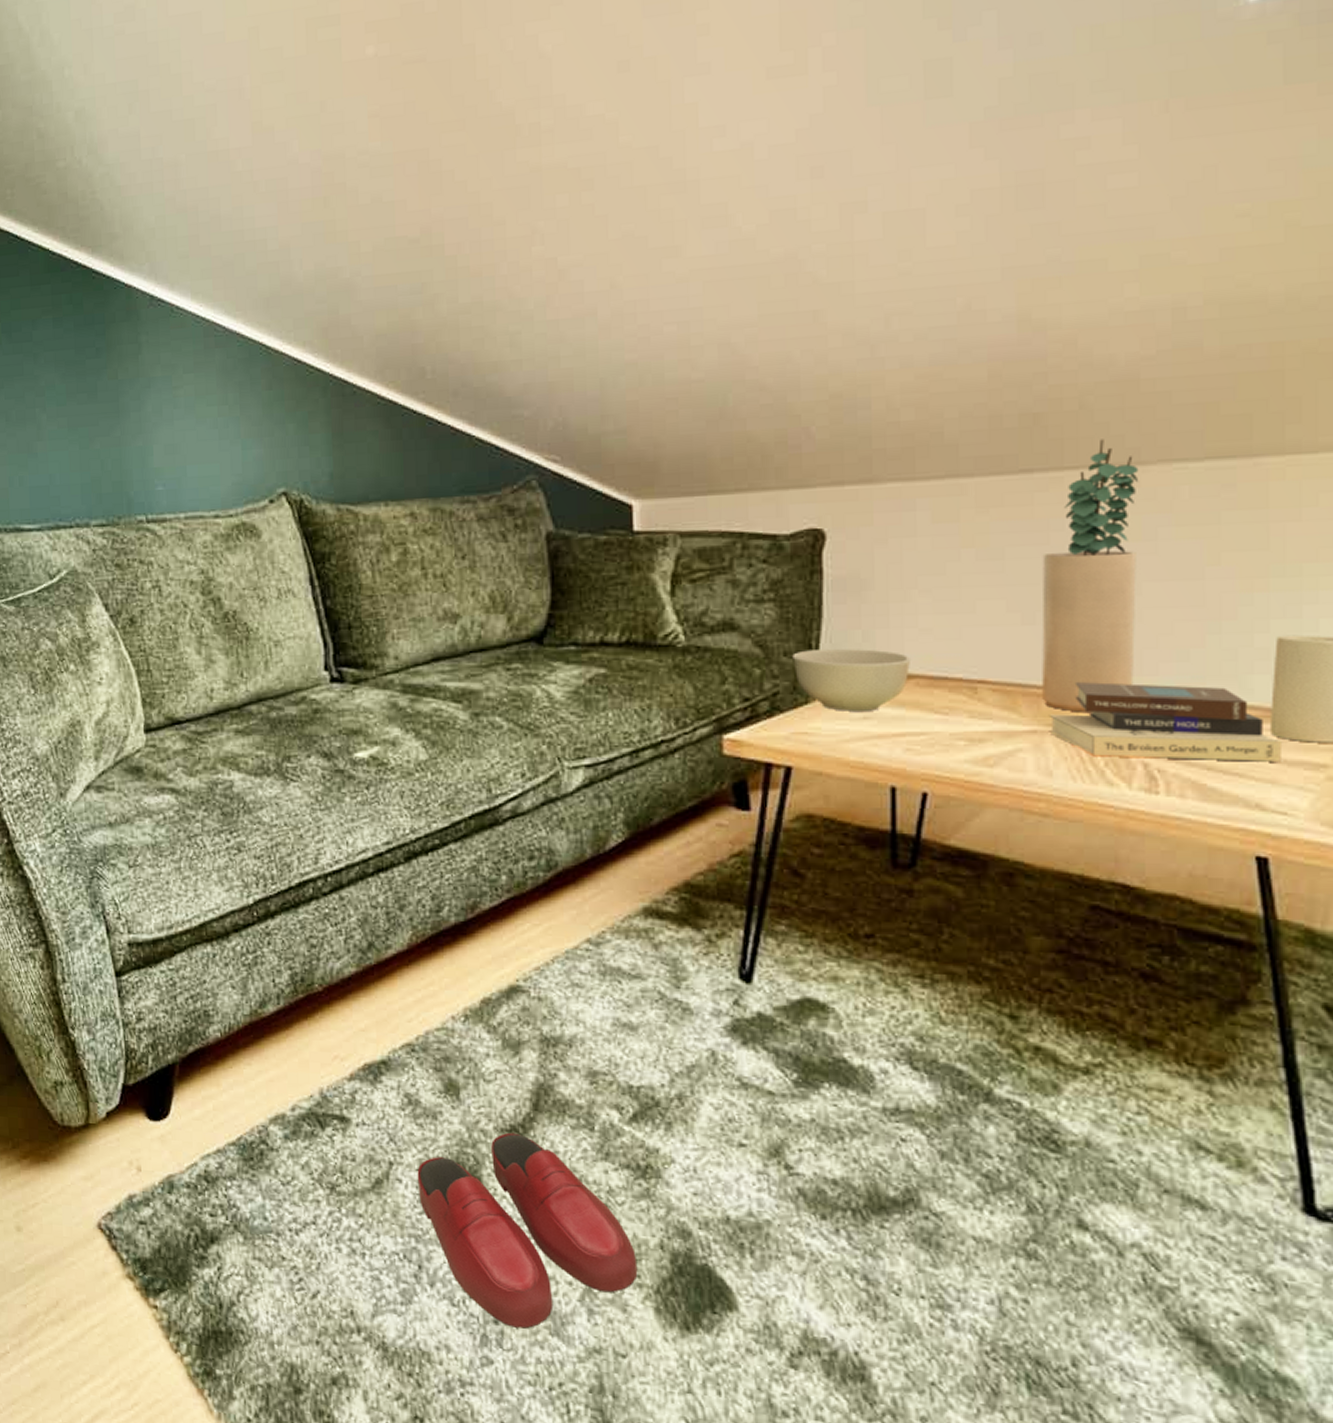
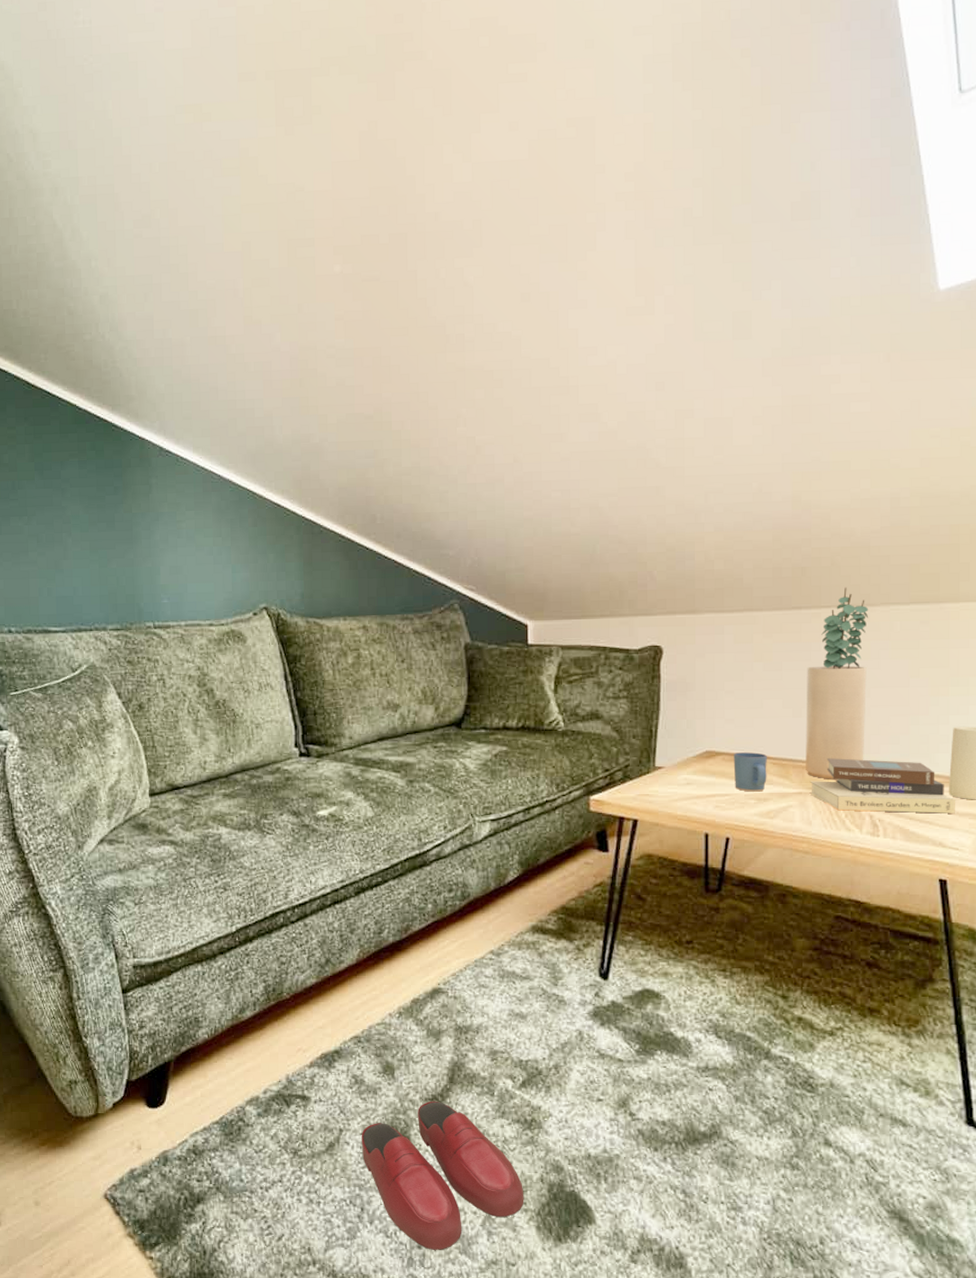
bowl: present [792,649,912,711] -> none [639,733,720,779]
mug: none [932,674,983,730] -> present [733,752,767,792]

